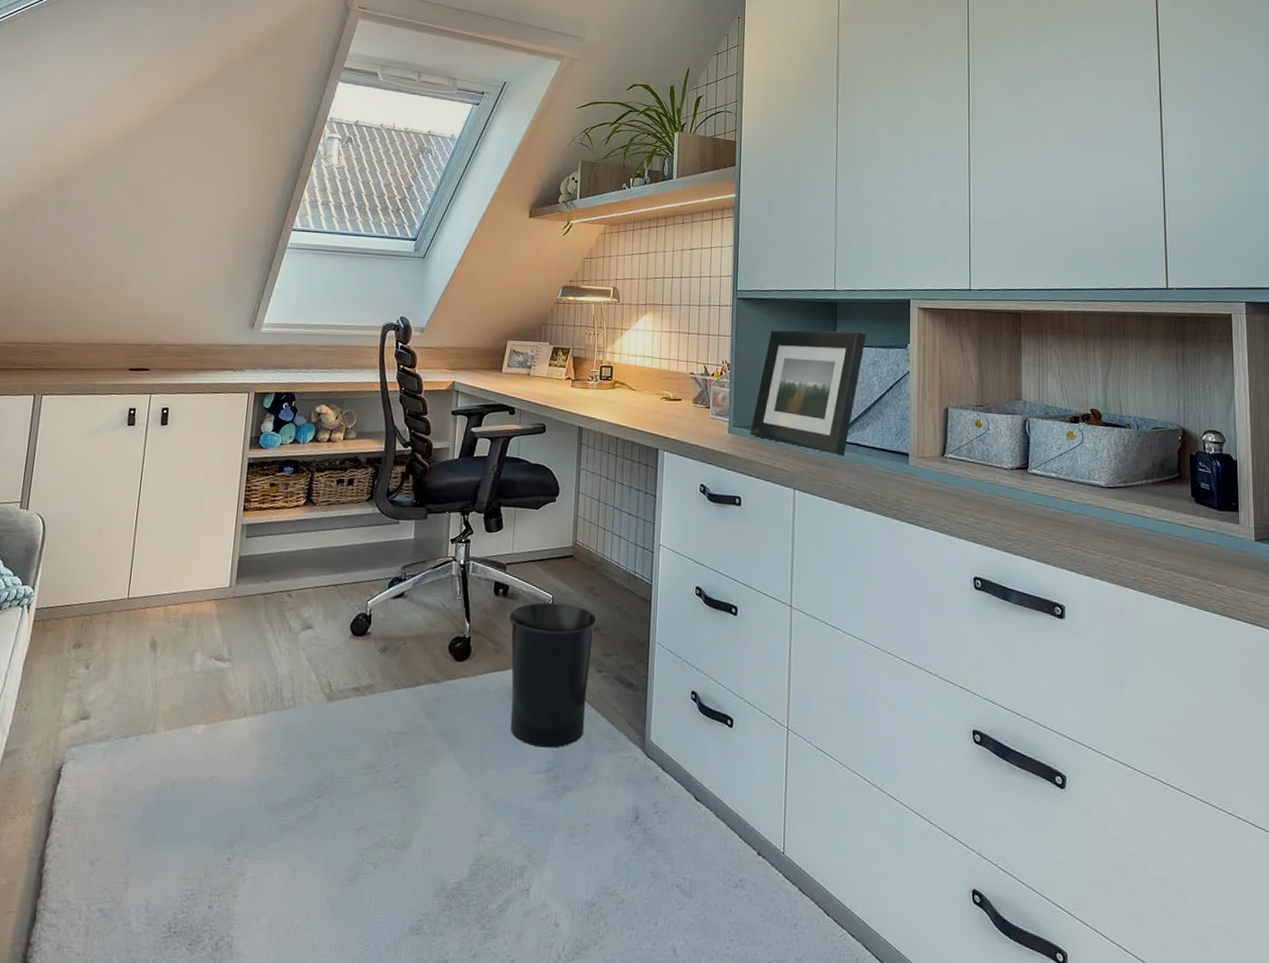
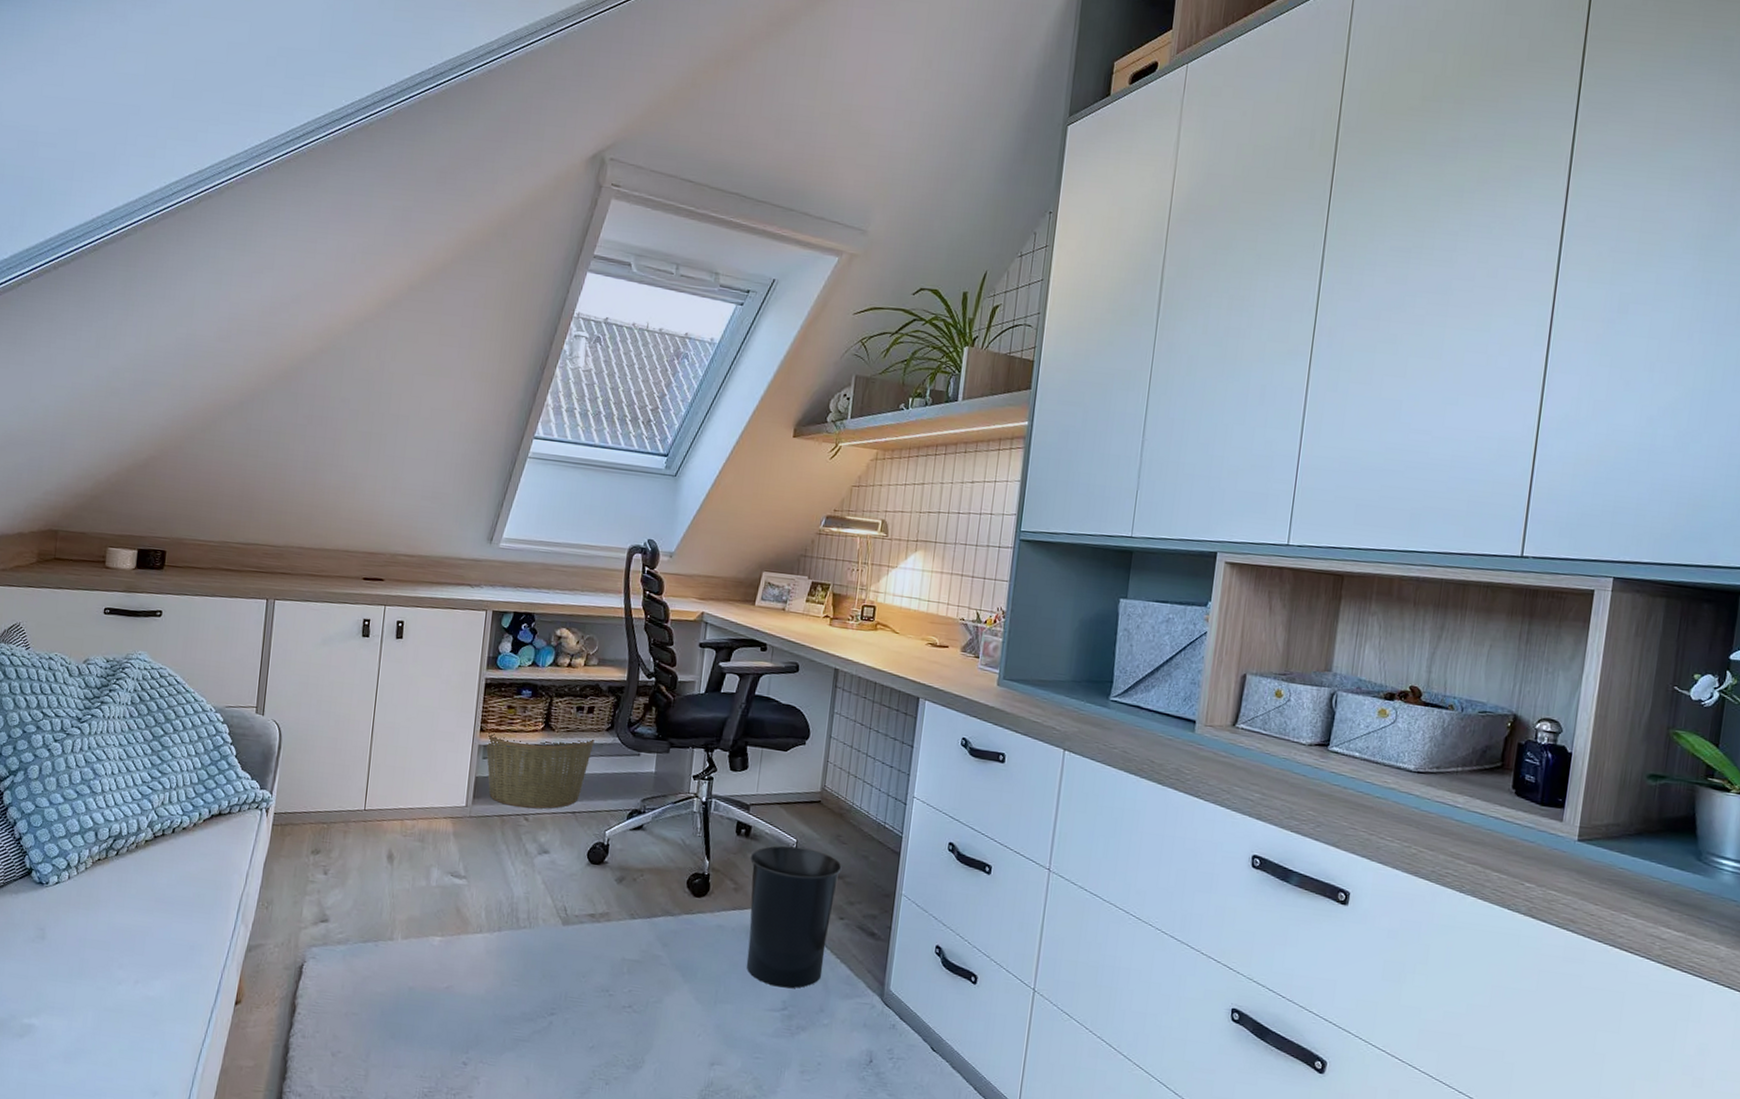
basket: none [249,509,355,584] -> present [485,733,595,809]
picture frame: present [750,330,866,456] -> none [1021,577,1162,719]

